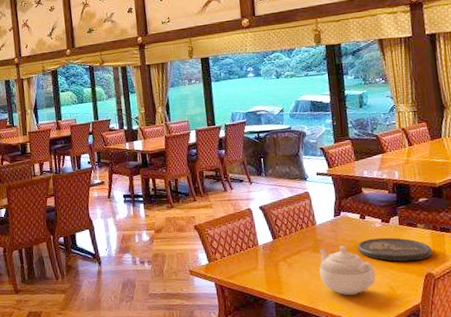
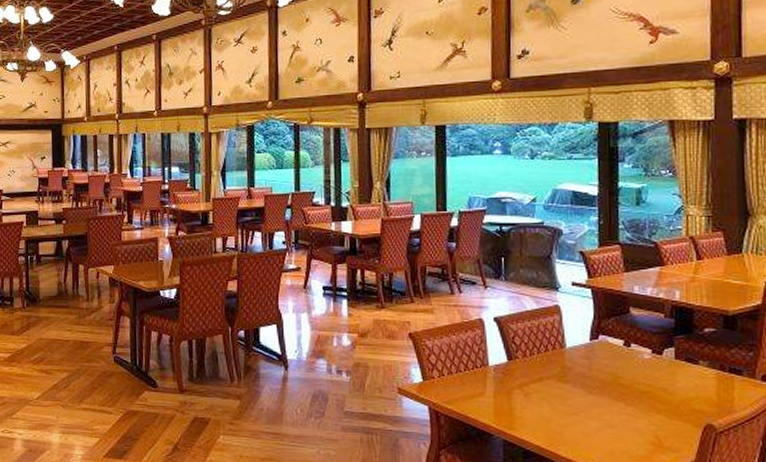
teapot: present [319,246,376,296] -> none [564,378,638,442]
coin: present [358,237,433,262] -> none [618,372,717,408]

